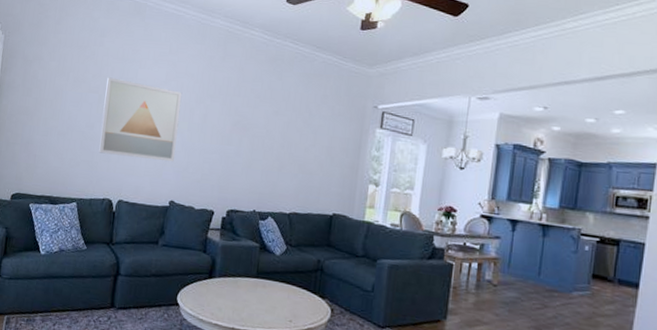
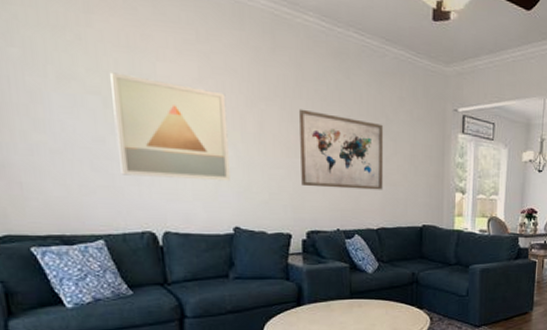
wall art: none [229,104,306,178] -> present [299,109,383,190]

